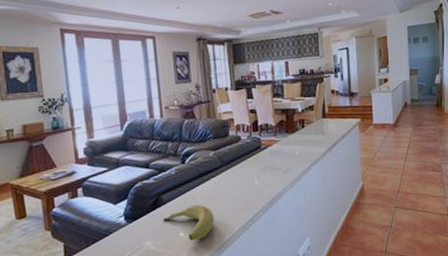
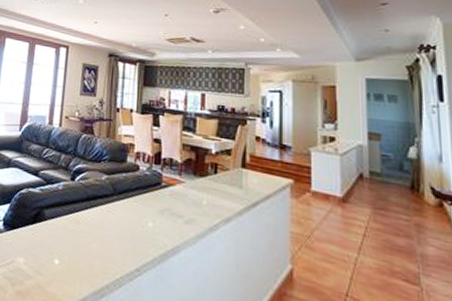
banana: present [163,204,214,241] -> none [40,230,96,275]

